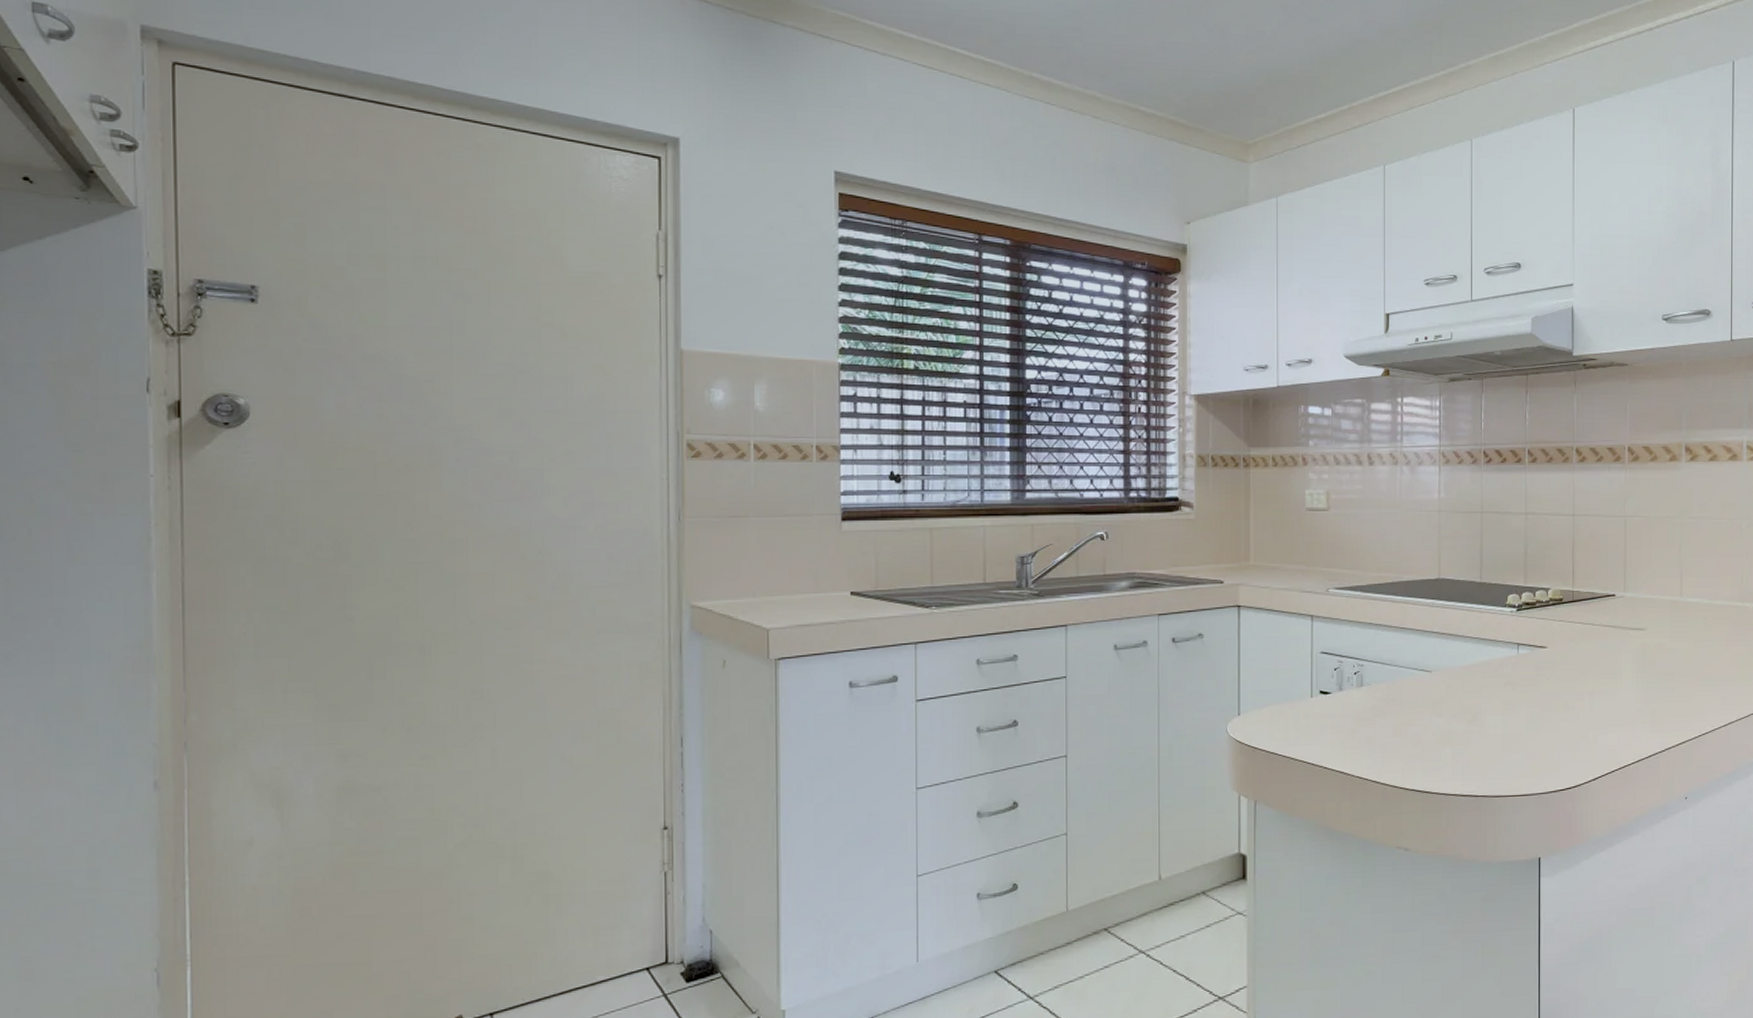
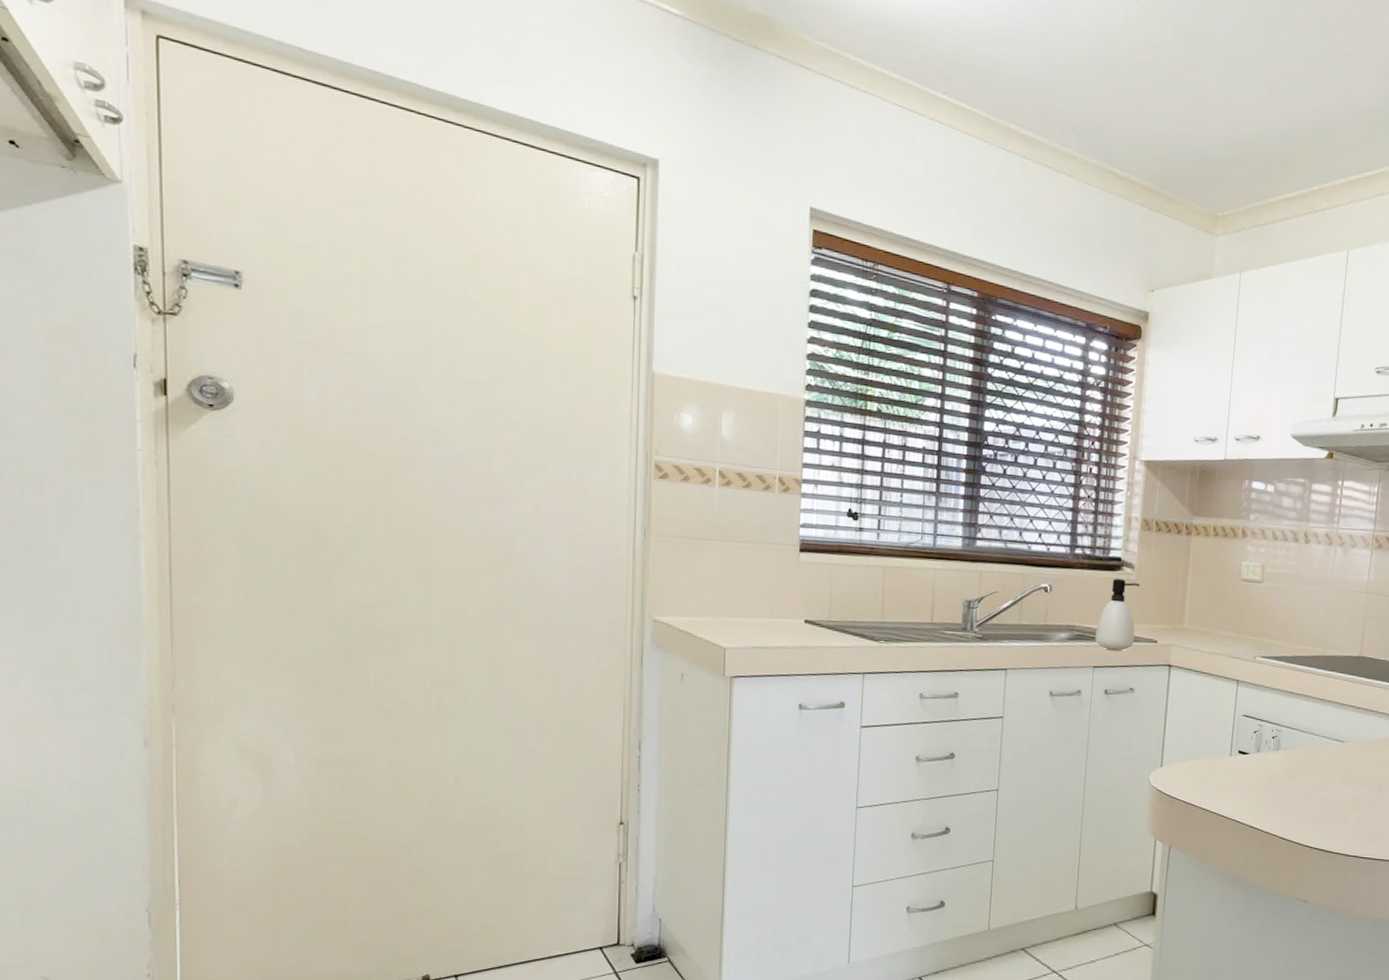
soap dispenser: none [1157,519,1200,596] -> present [1095,578,1140,651]

